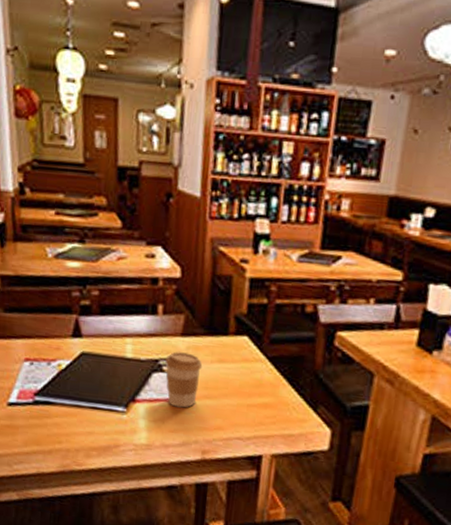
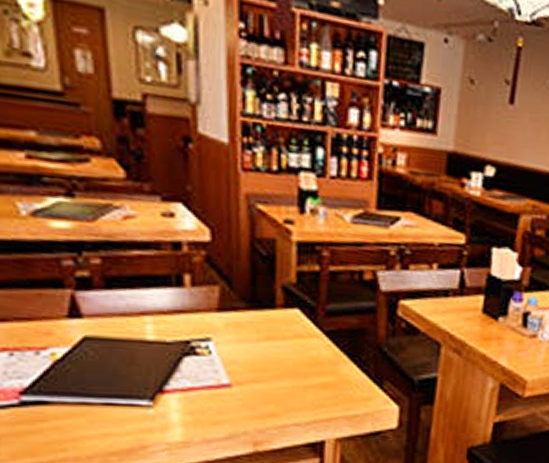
coffee cup: present [165,351,203,408] -> none [199,330,247,396]

